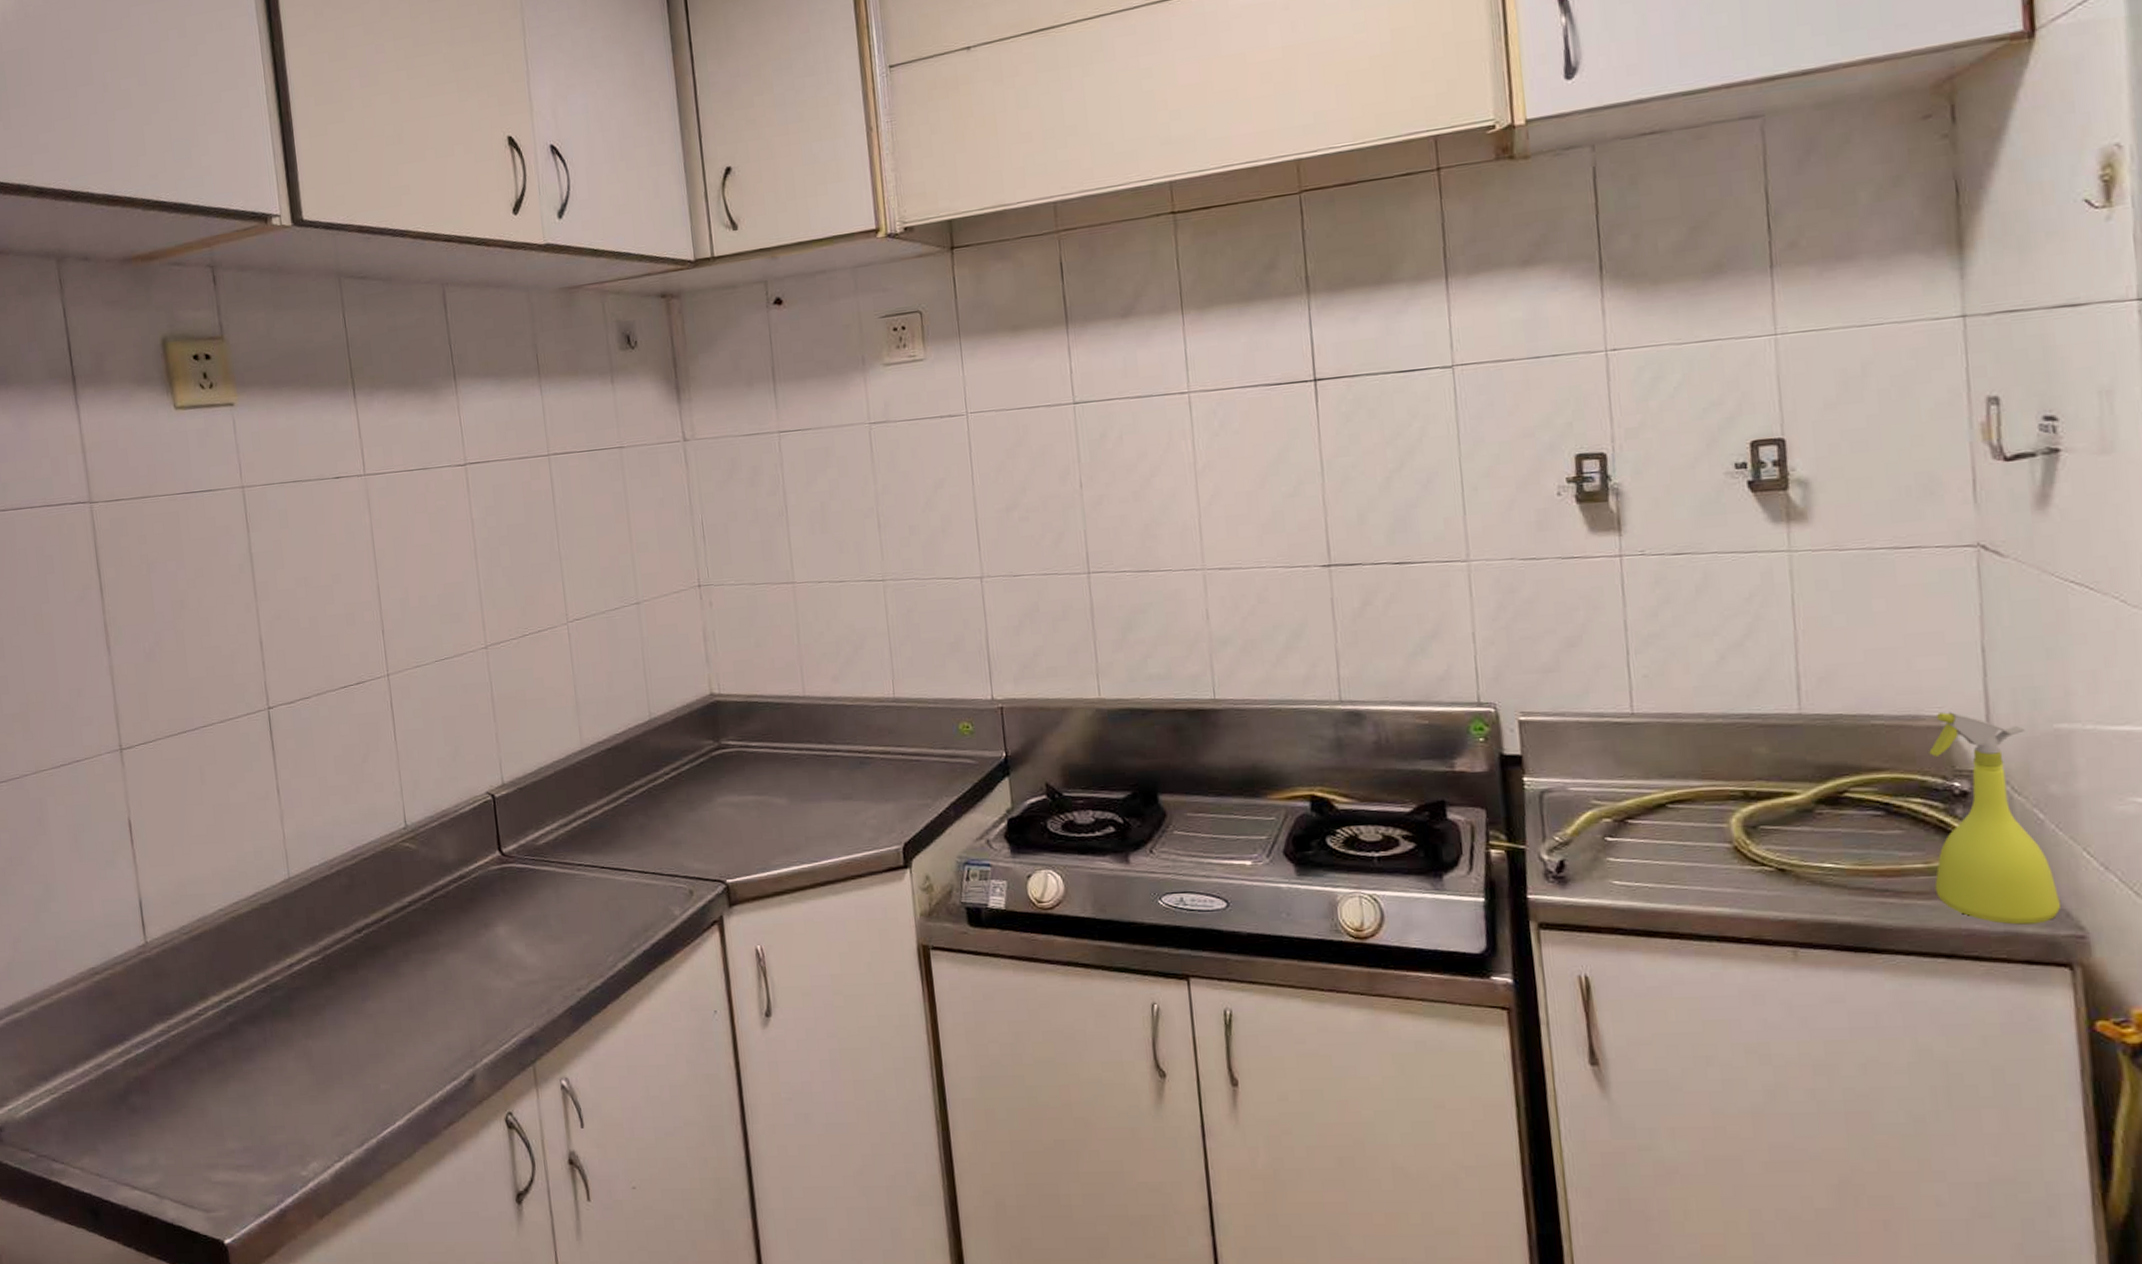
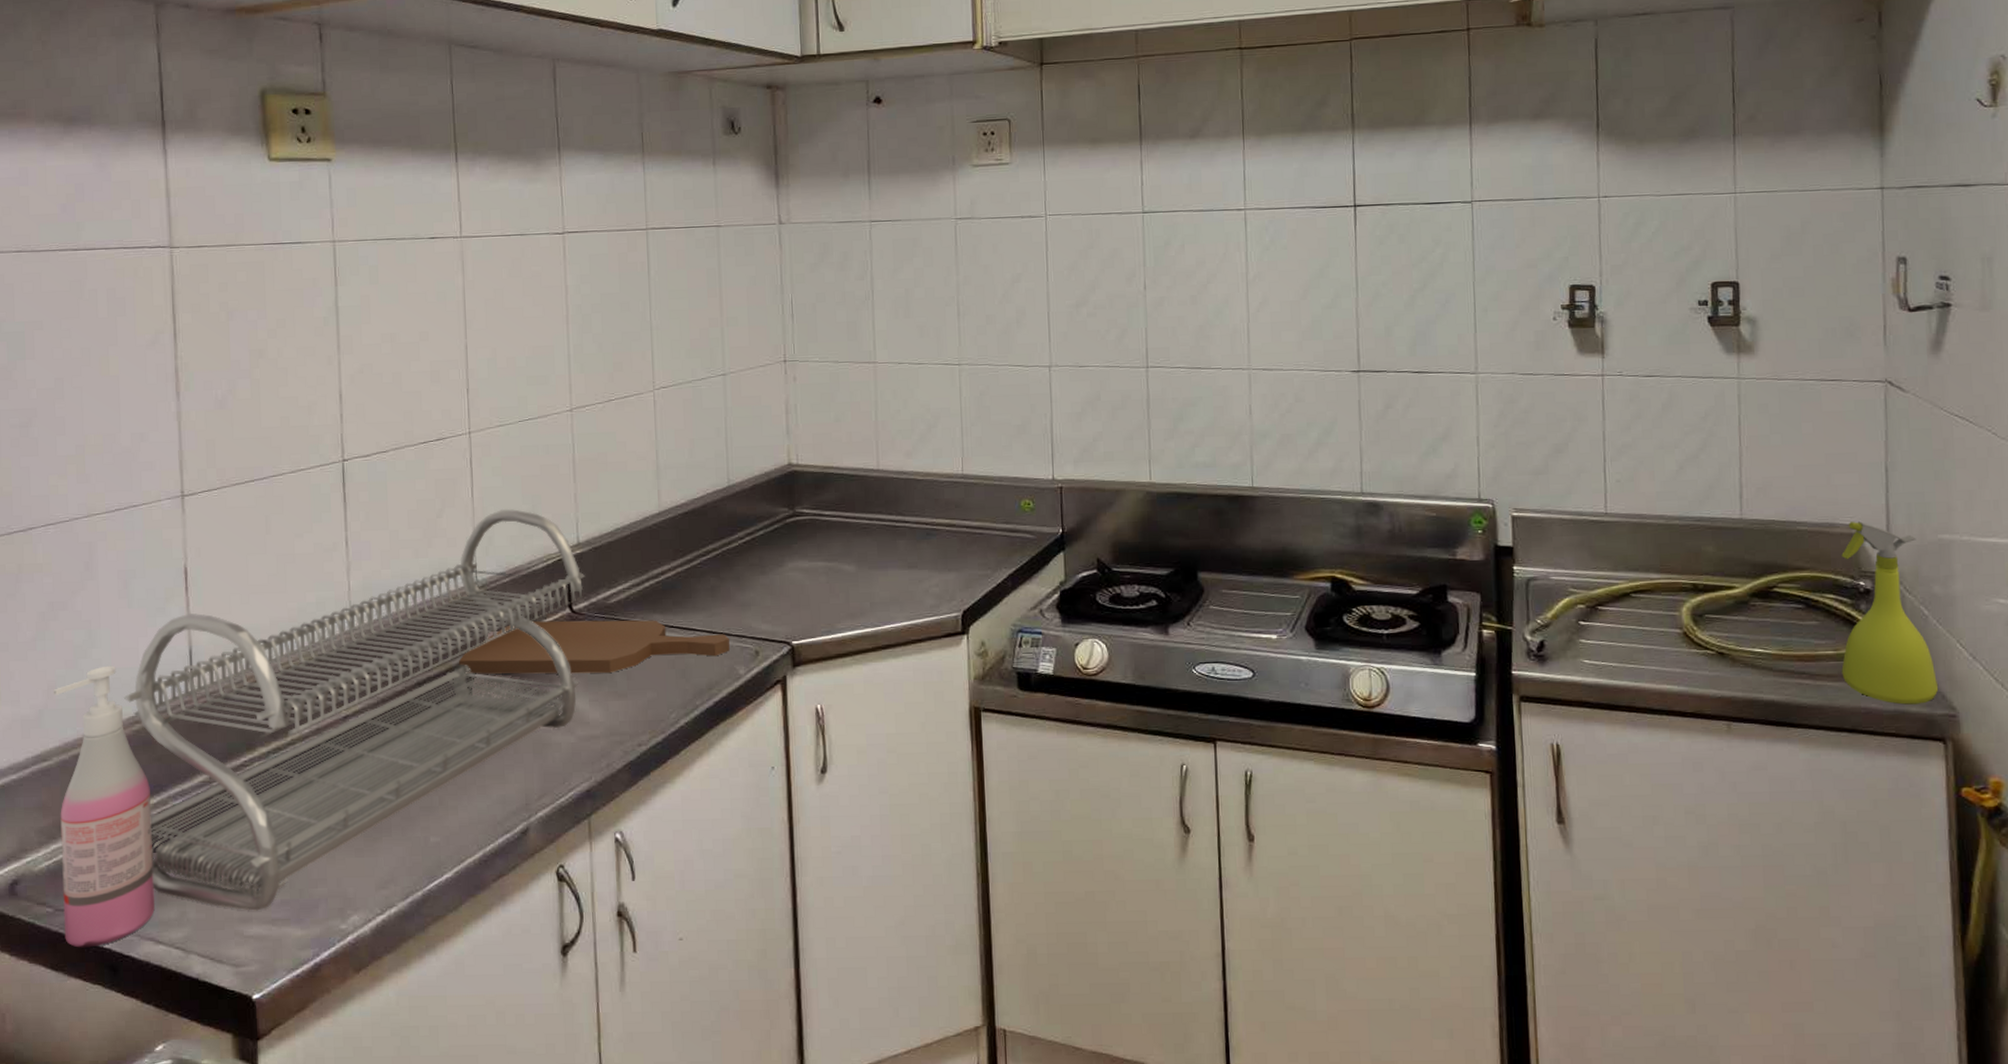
soap dispenser: none [18,918,128,1193] -> present [53,665,155,948]
dish rack: none [82,751,515,1158] -> present [123,508,586,911]
cutting board: none [395,861,663,920] -> present [459,620,730,674]

